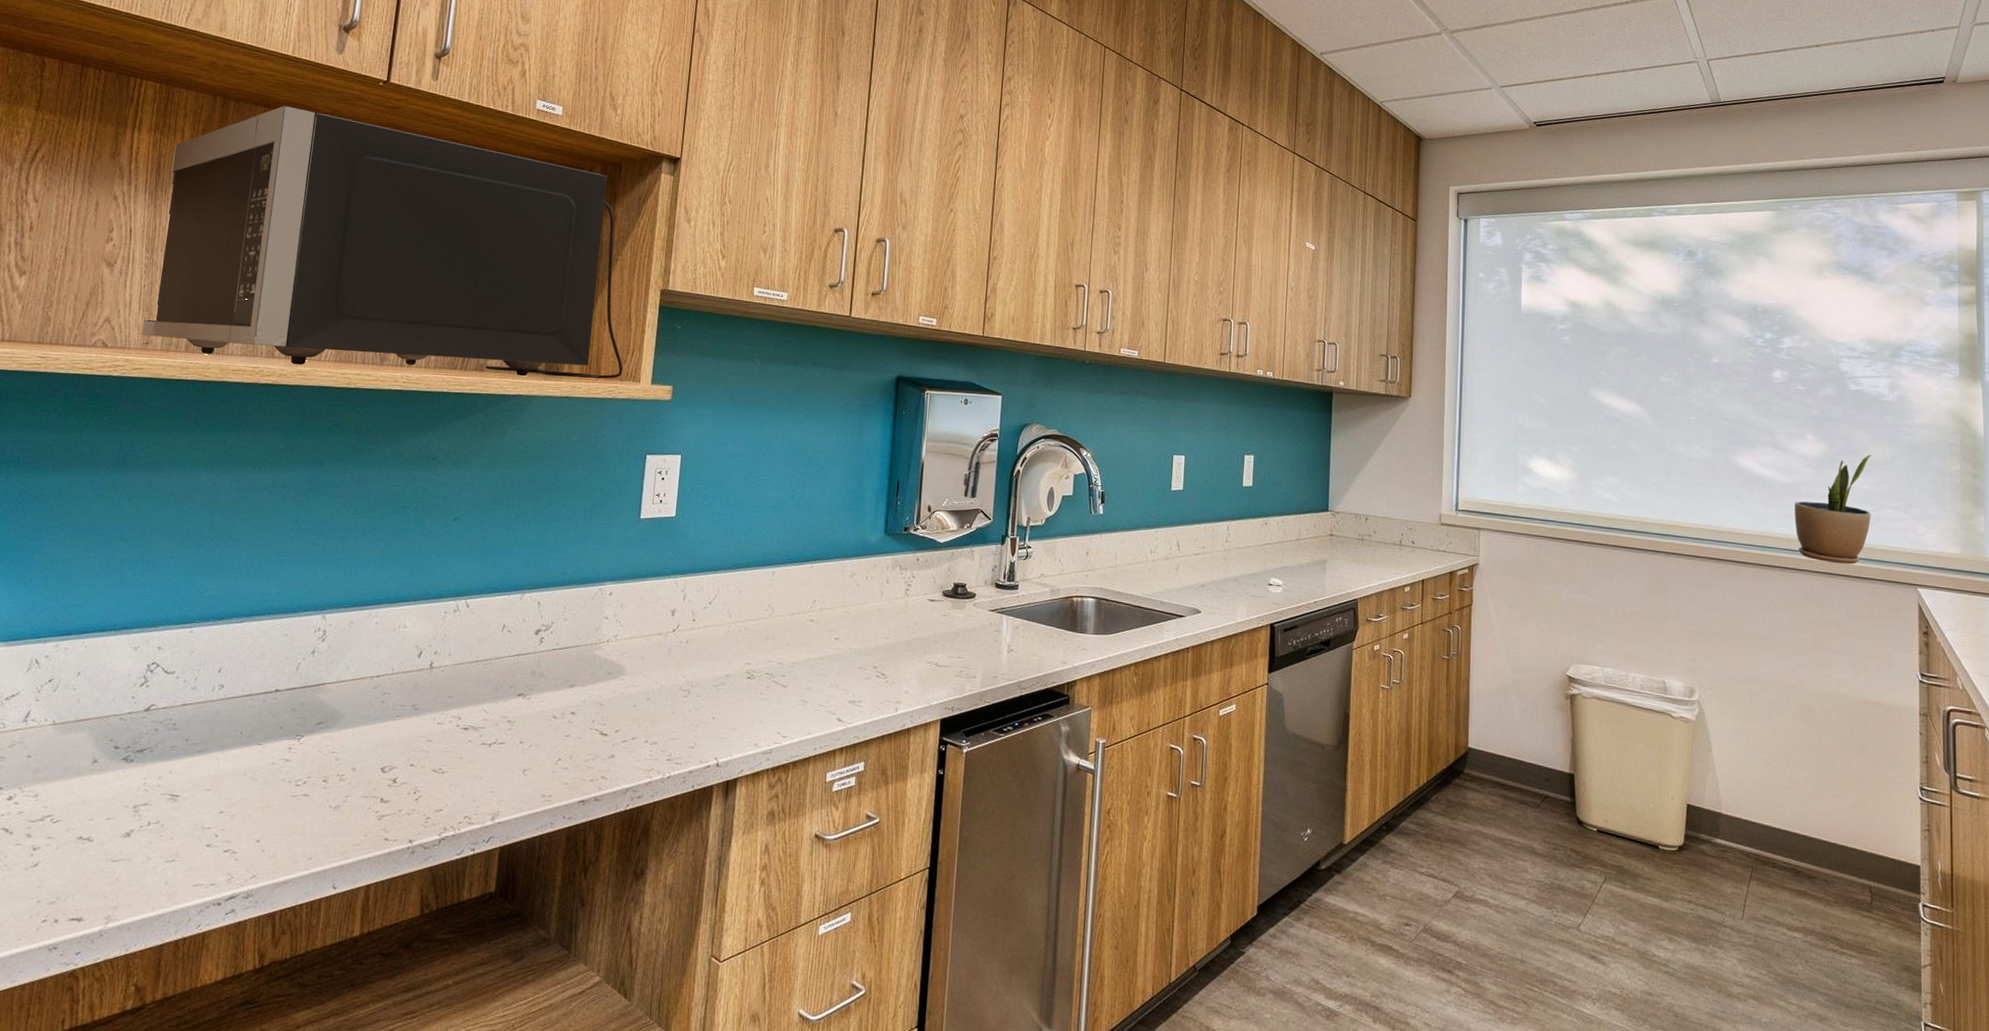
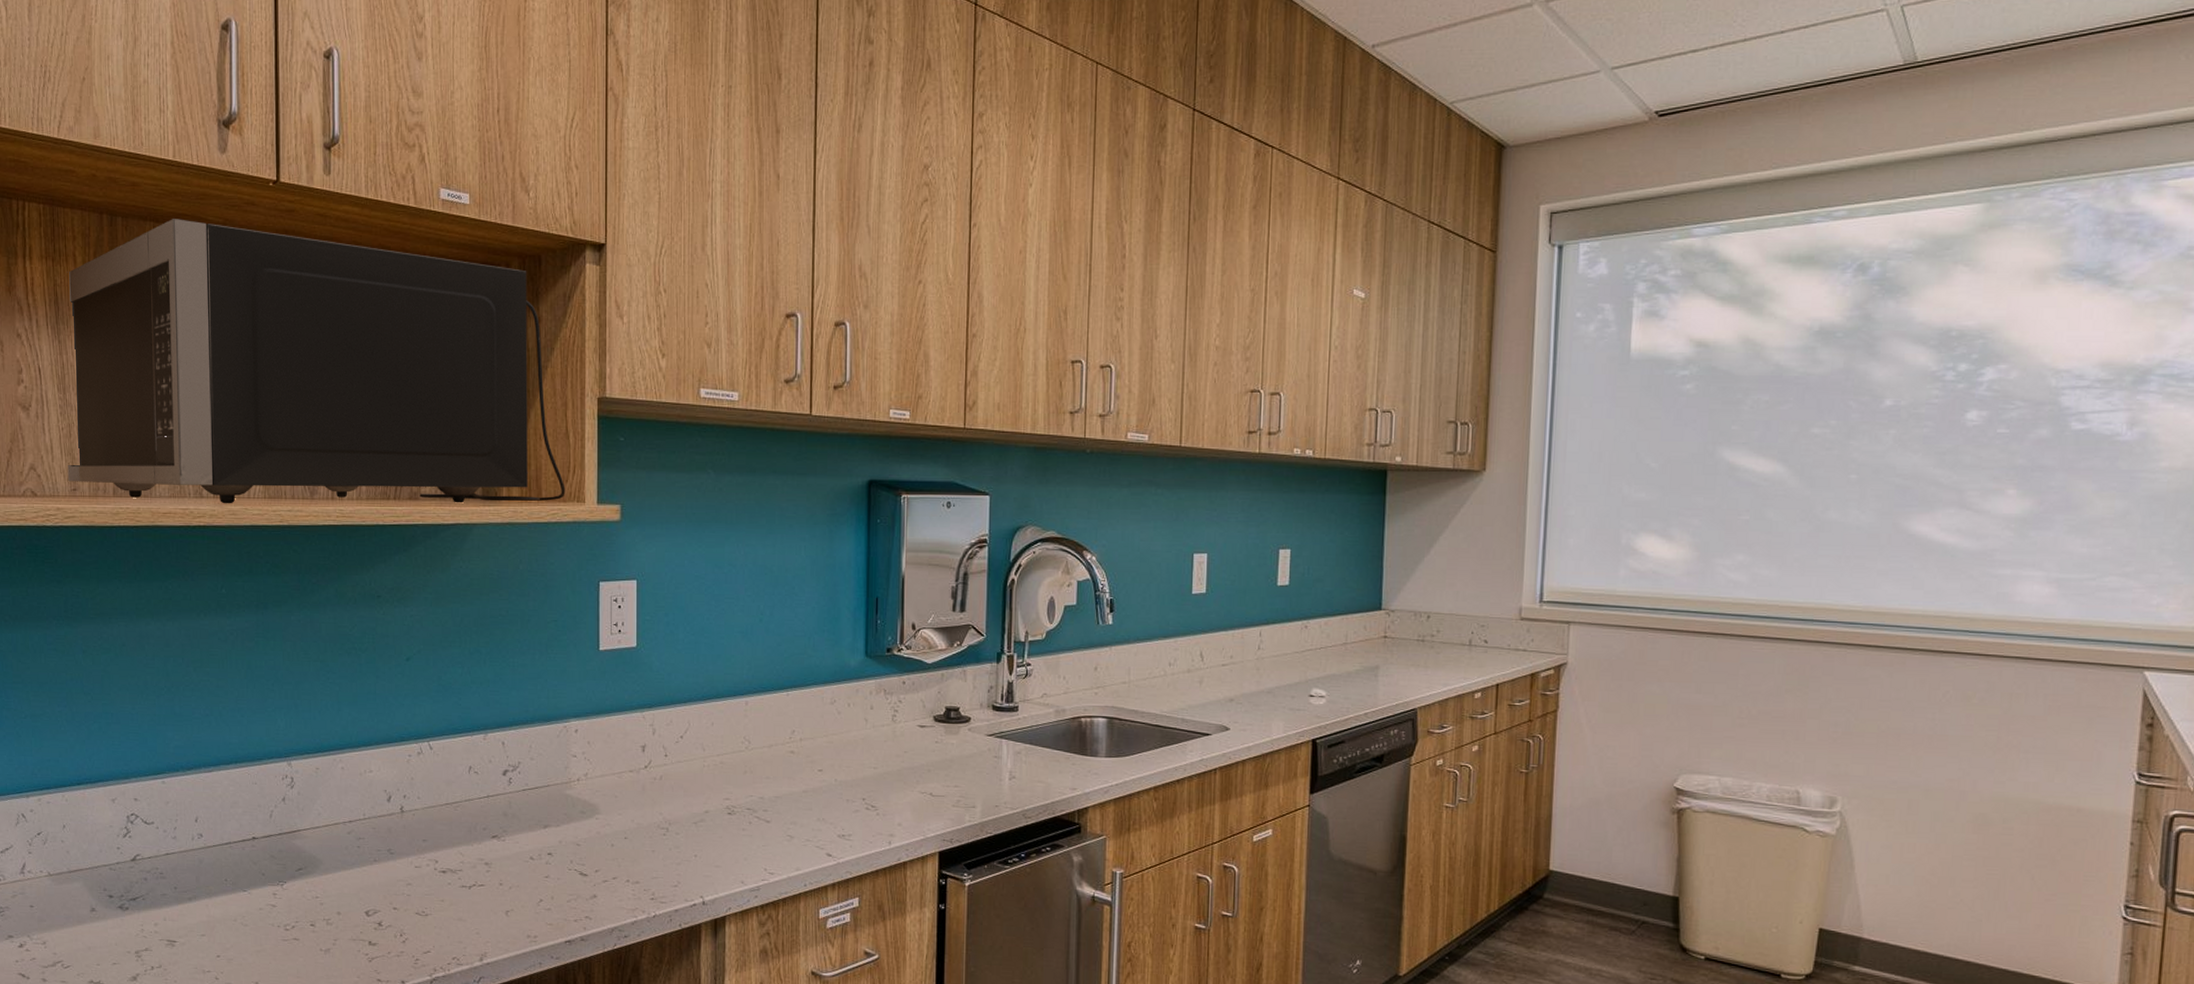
potted plant: present [1795,455,1872,565] -> none [1982,510,2096,646]

